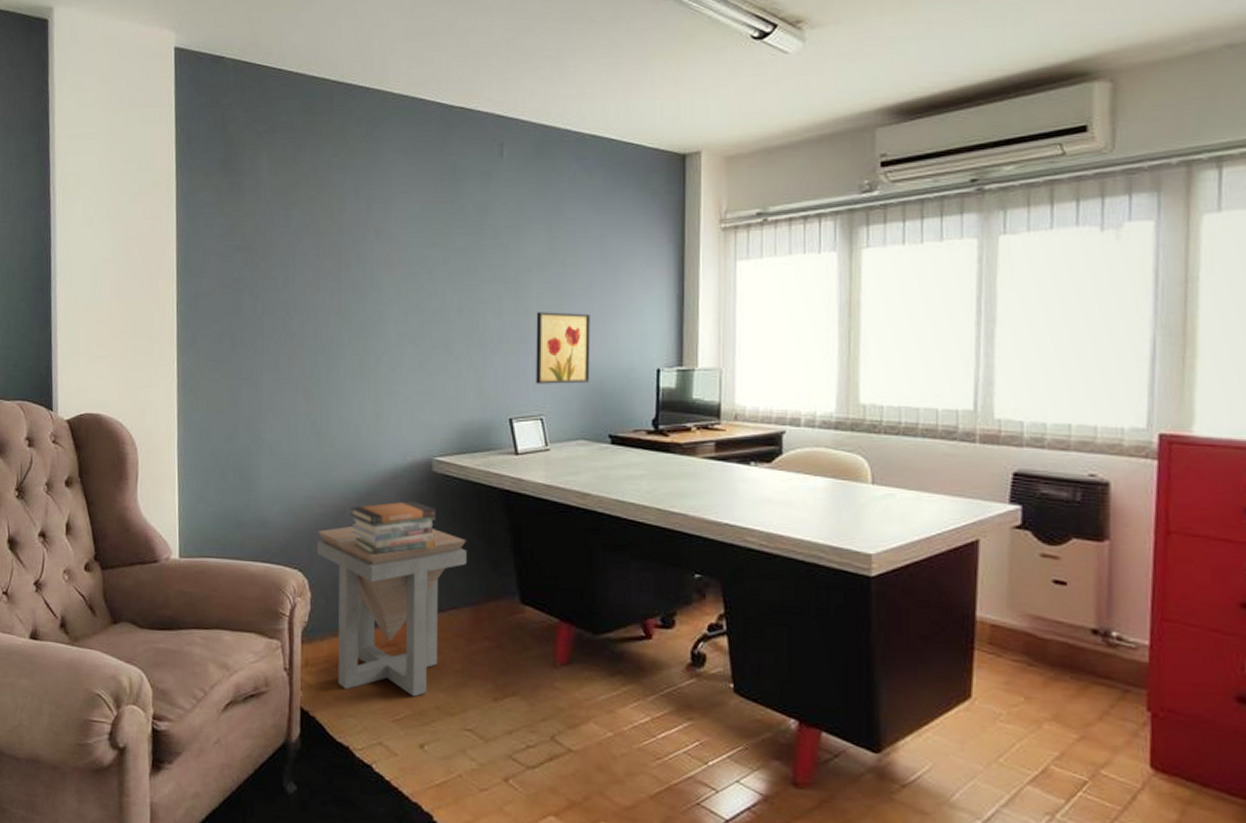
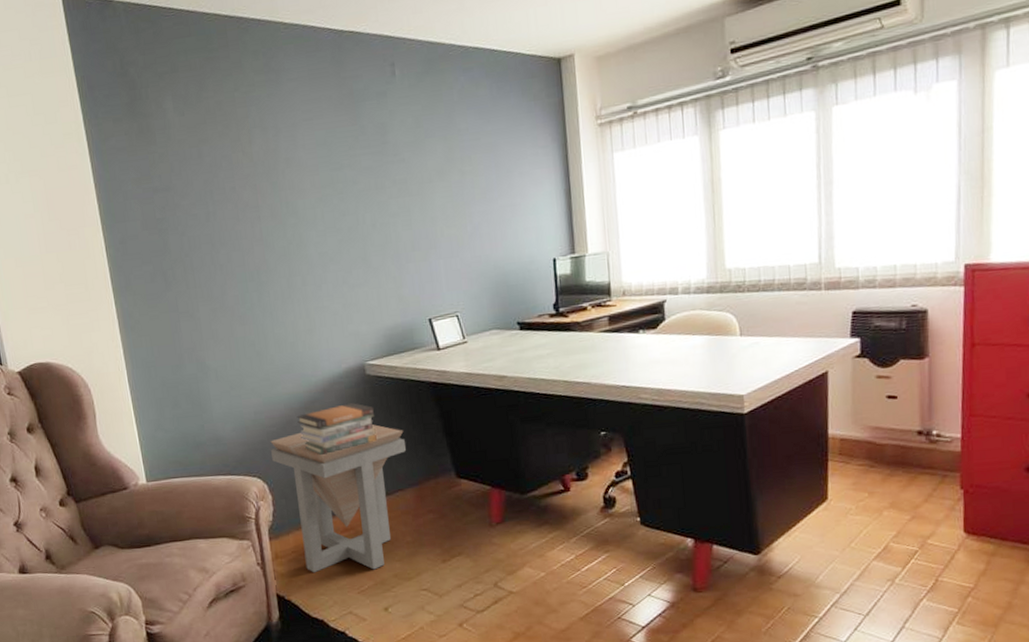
wall art: present [536,312,590,384] -> none [442,215,496,285]

